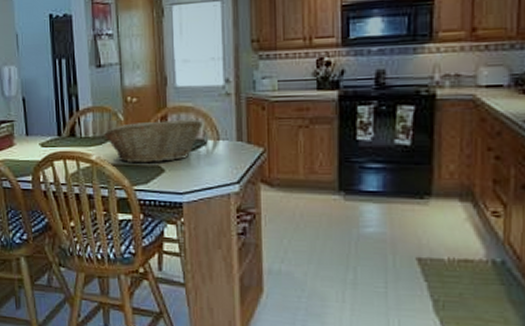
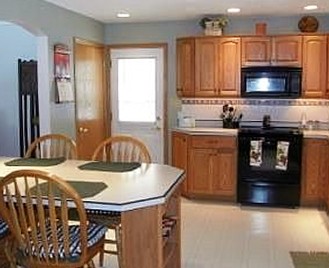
fruit basket: present [103,118,203,164] -> none [59,146,138,181]

